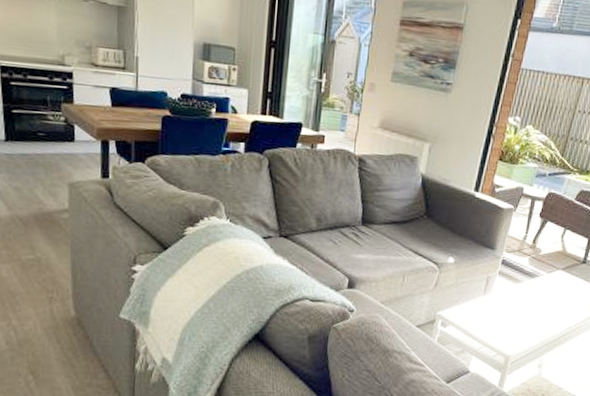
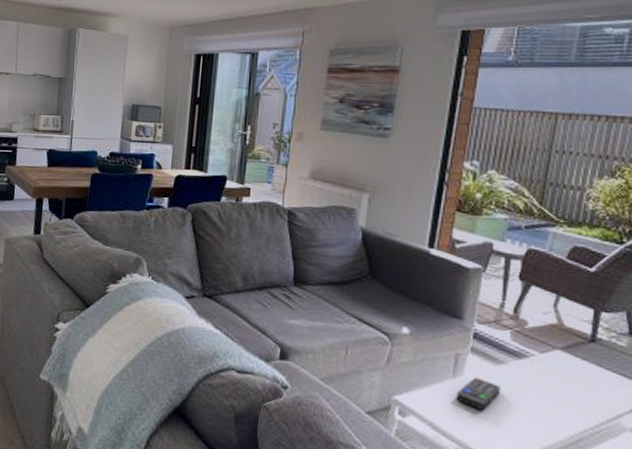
remote control: none [484,294,518,318] -> present [456,378,501,410]

